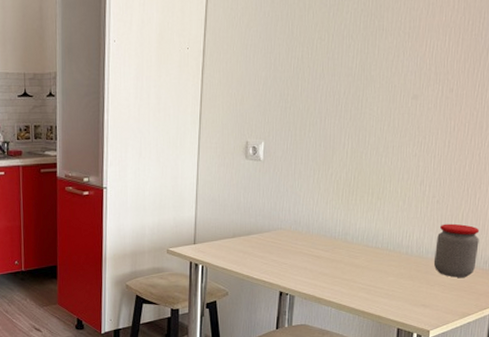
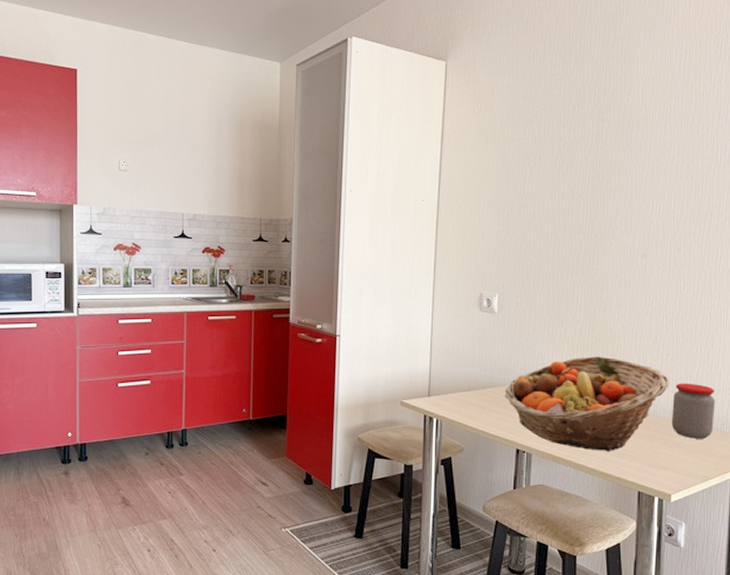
fruit basket: none [269,200,434,292] -> present [504,356,669,452]

